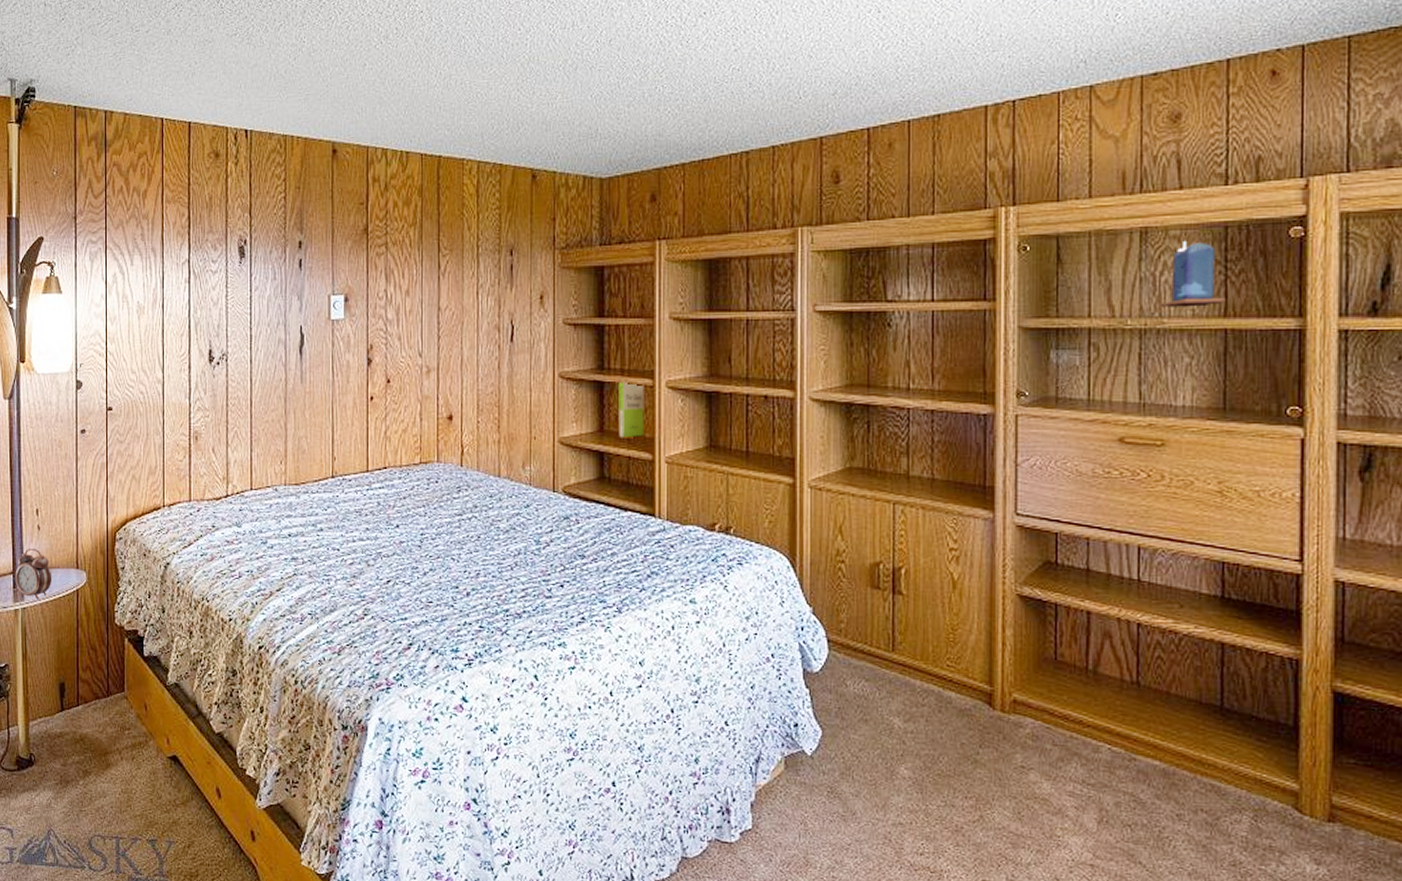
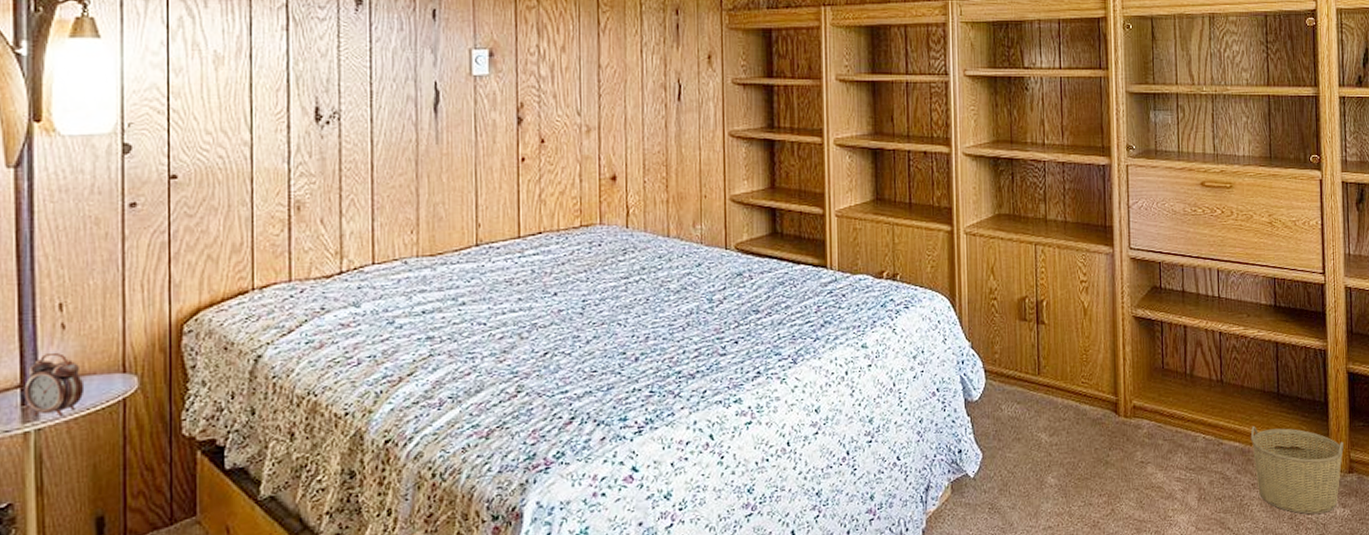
book: present [618,383,644,438] -> none [789,141,814,194]
candle: present [1160,240,1226,308] -> none [1225,25,1268,78]
basket: none [1177,743,1321,867] -> present [1250,425,1344,515]

